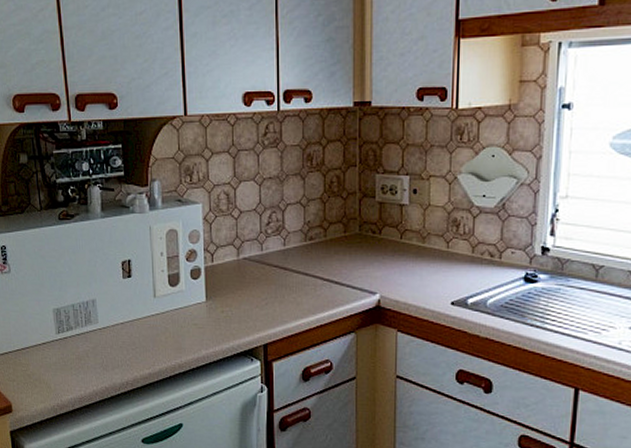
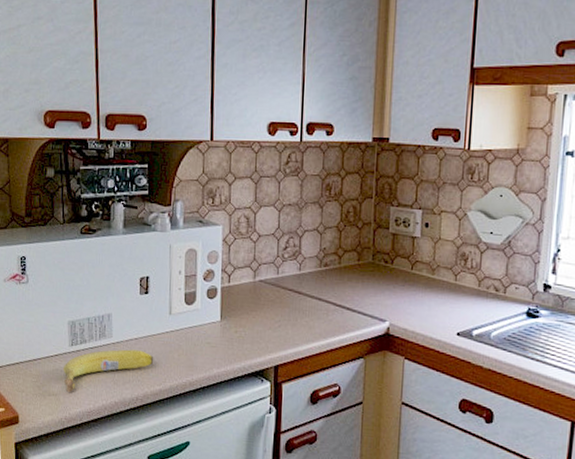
fruit: none [52,334,141,379] -> present [63,349,154,392]

